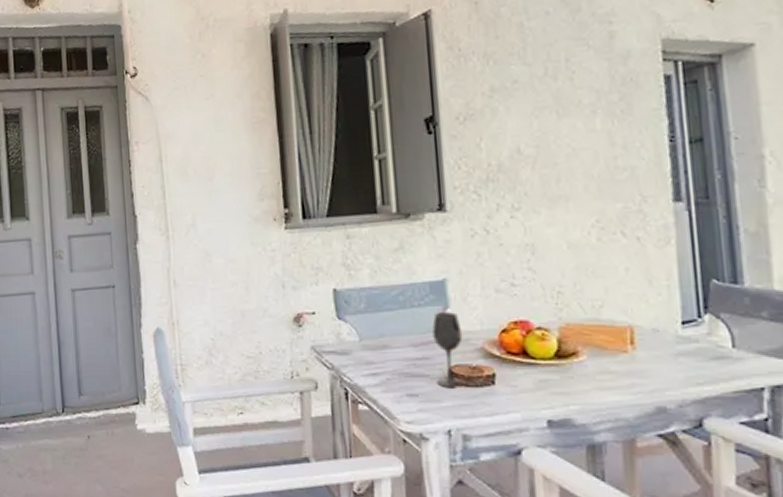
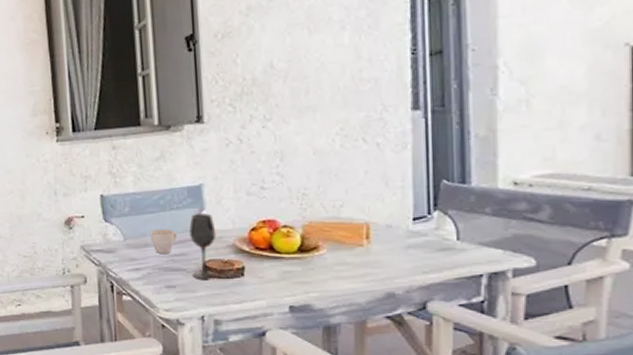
cup: none [388,329,419,358] -> present [150,229,177,255]

